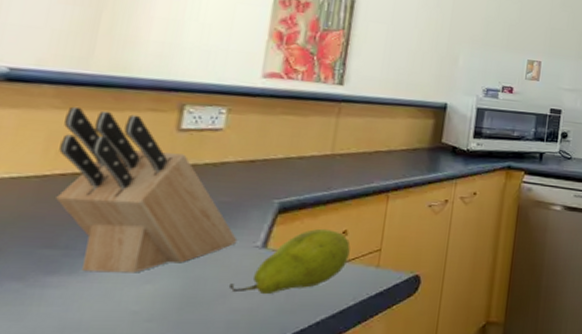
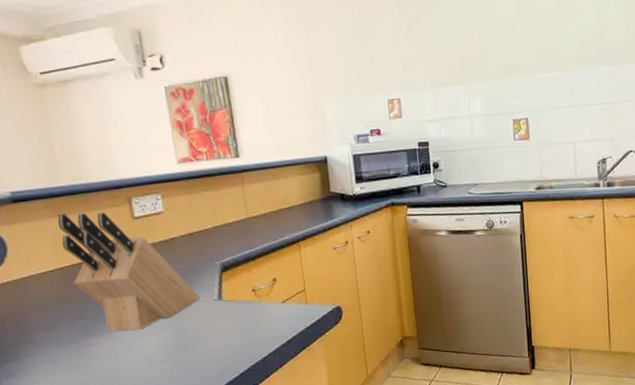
fruit: present [228,228,351,295] -> none [204,279,283,336]

